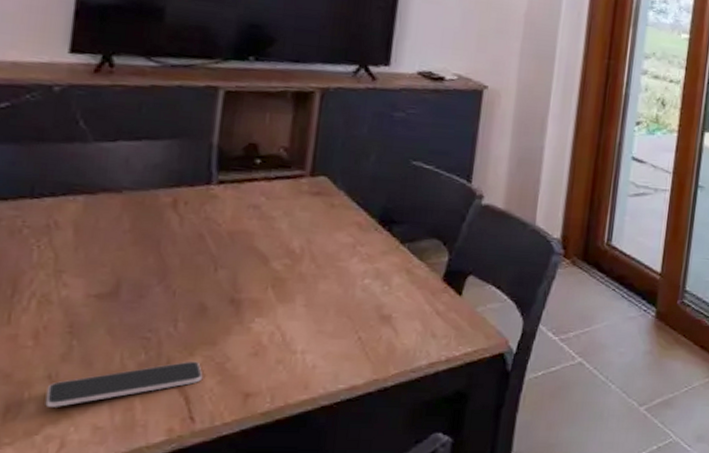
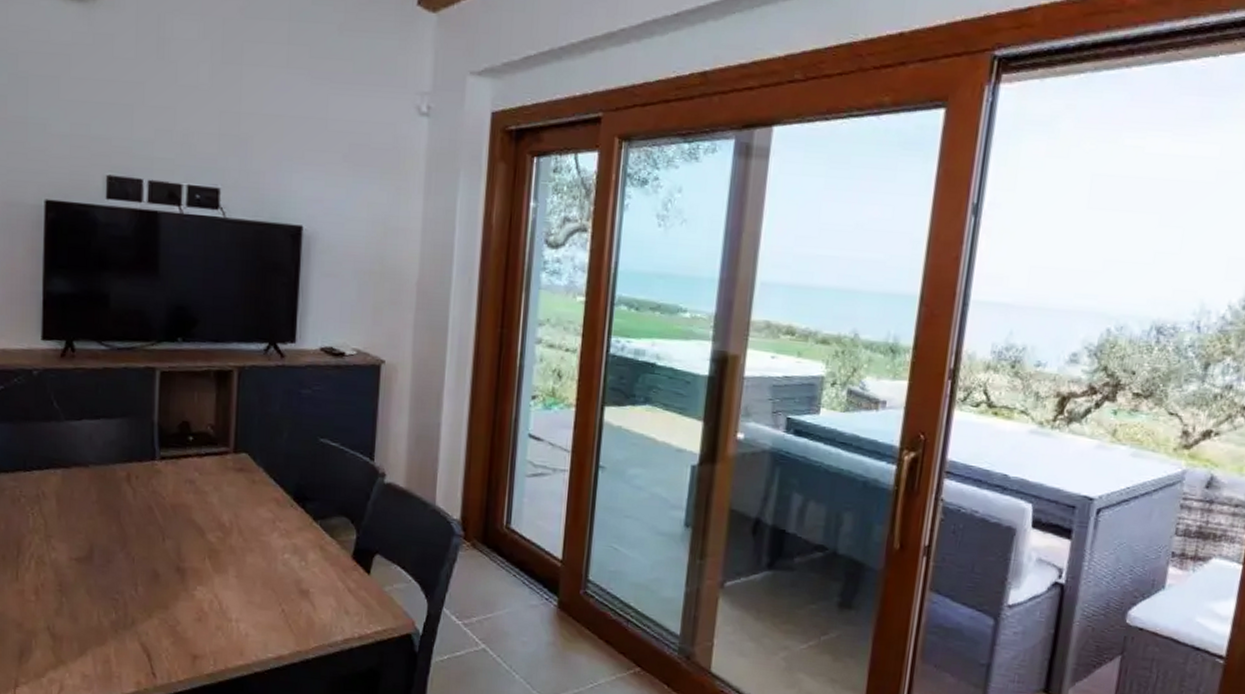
smartphone: present [45,361,203,407] -> none [47,622,160,655]

